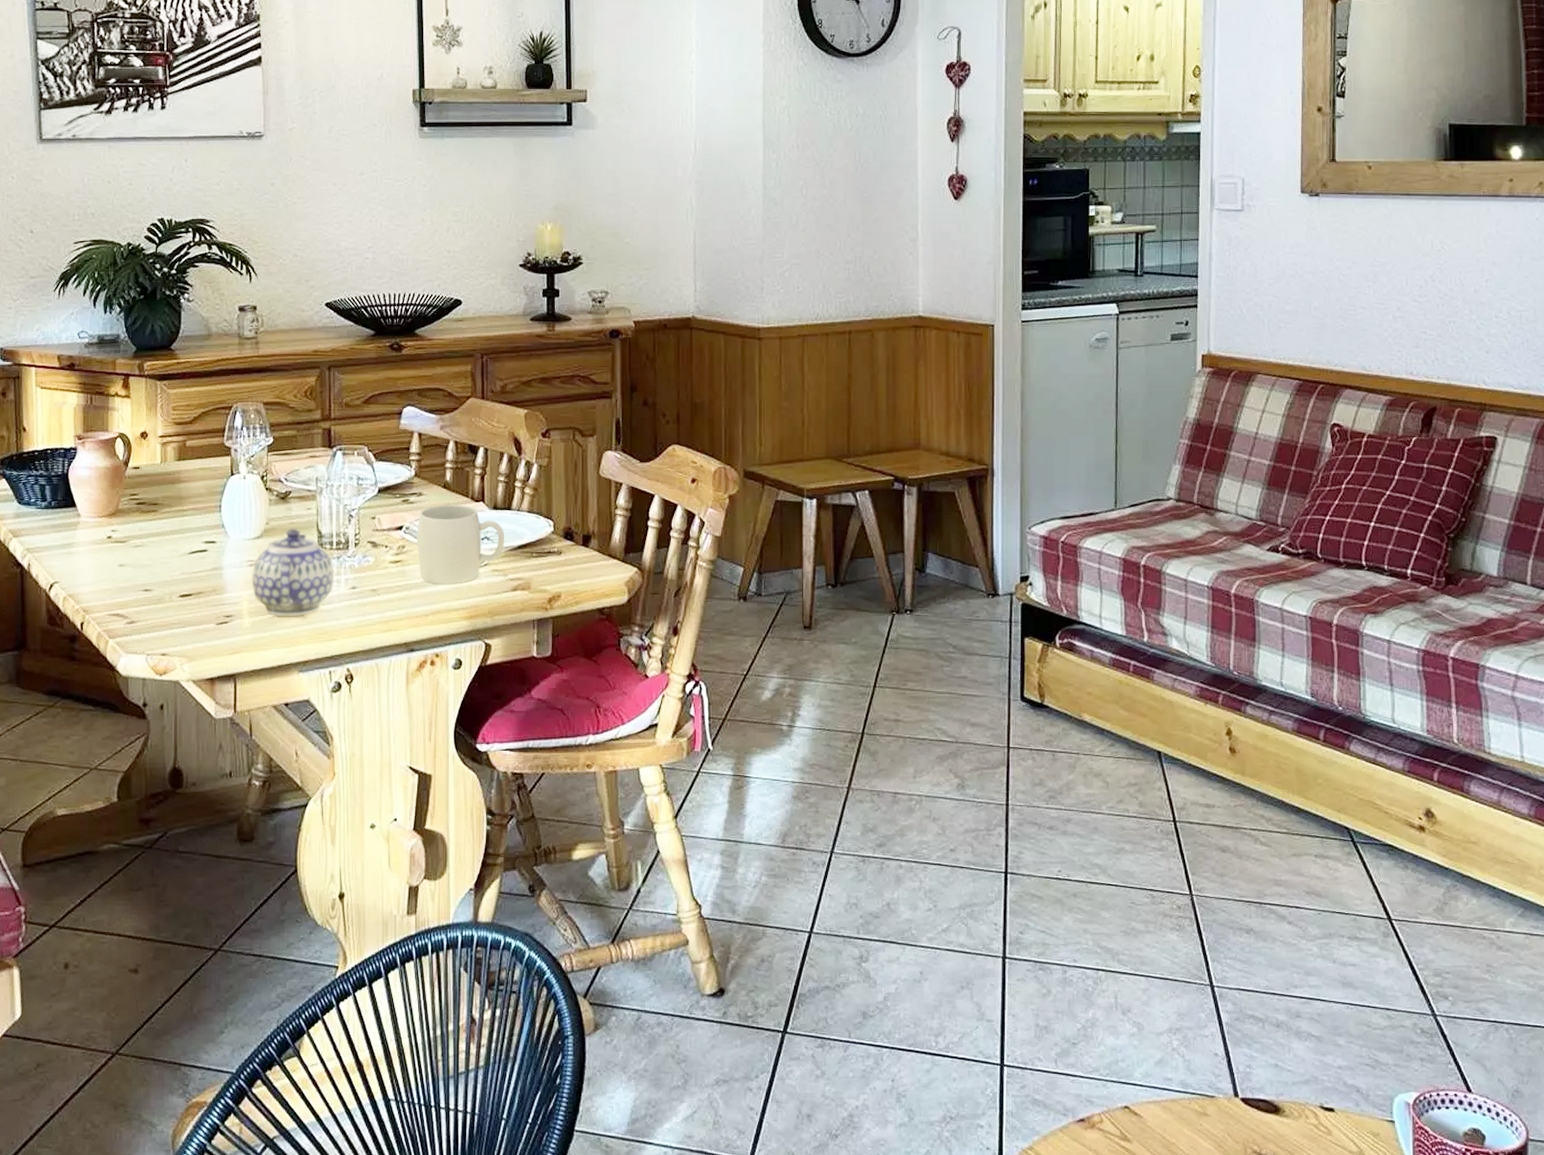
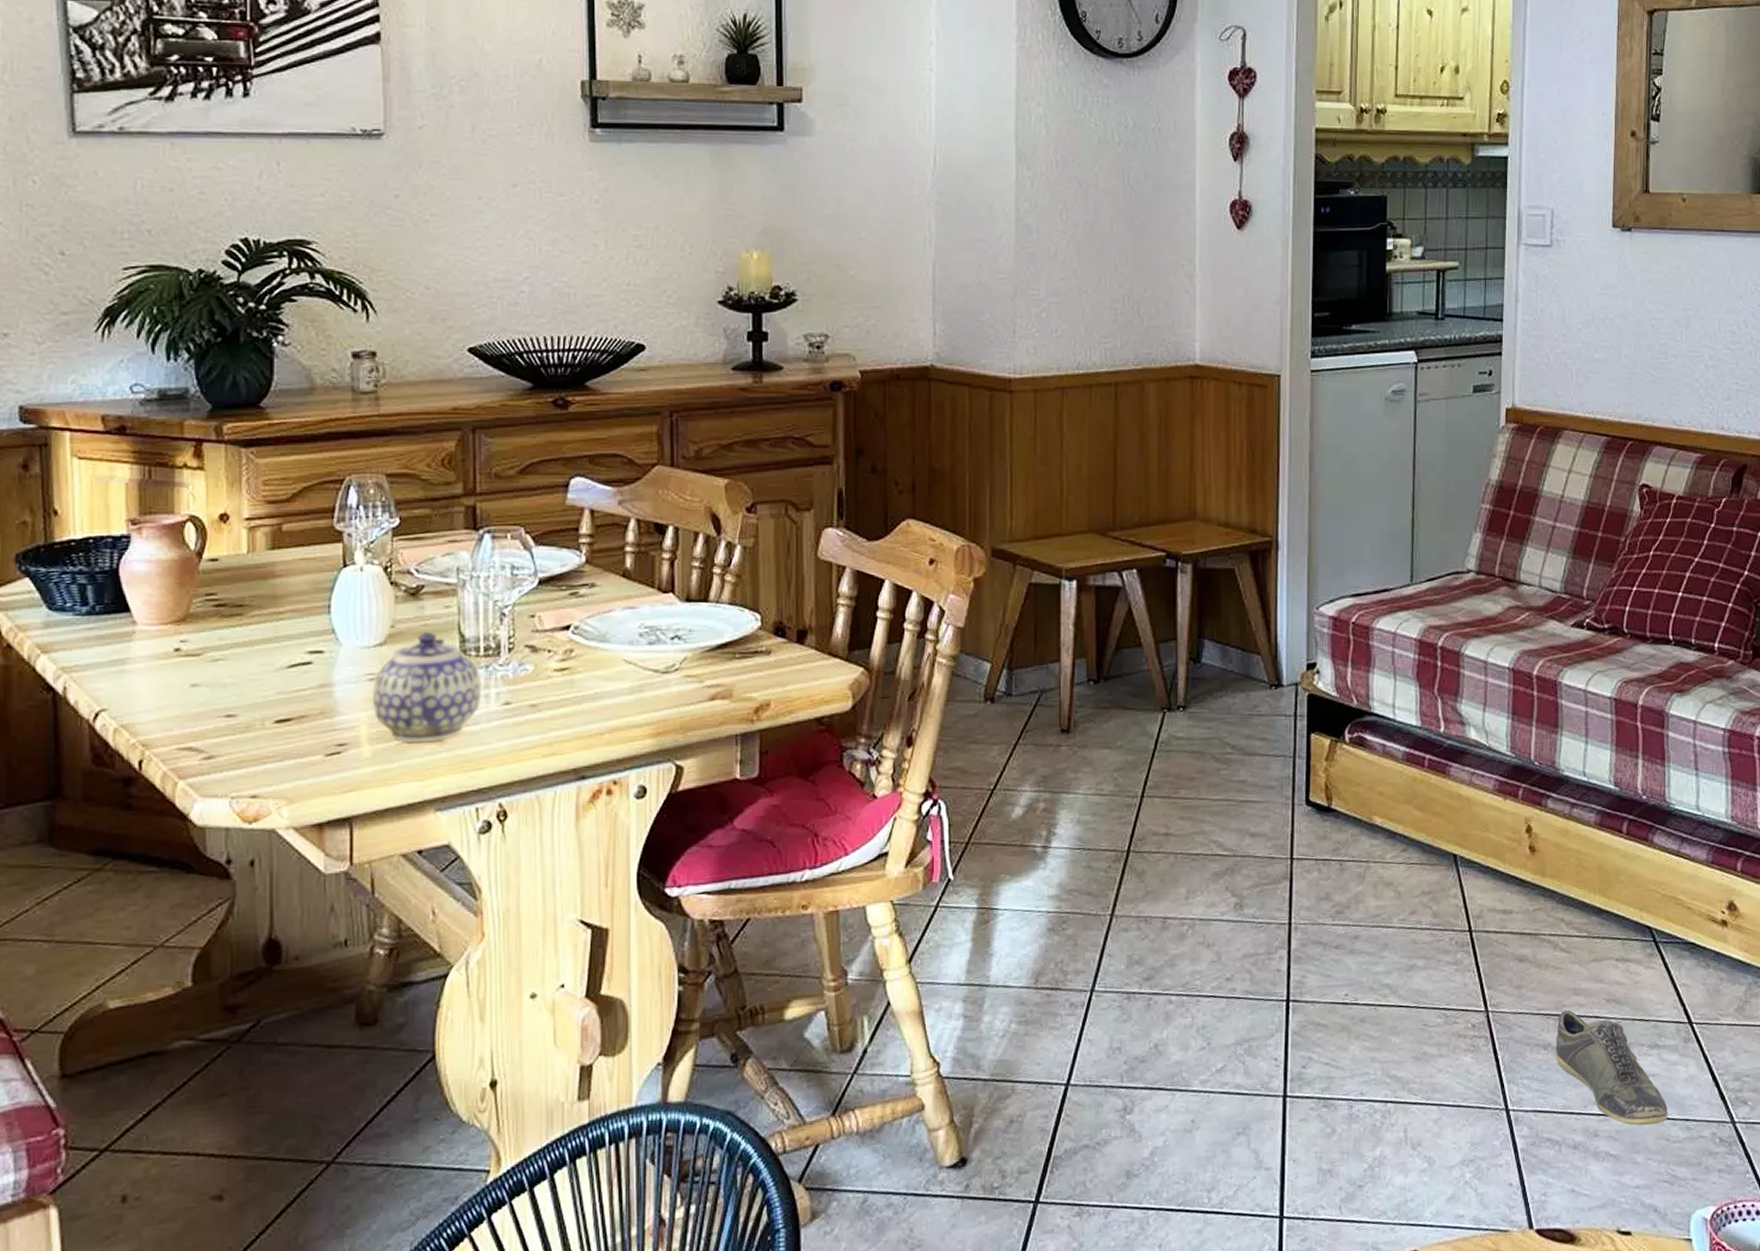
mug: present [417,505,505,585] -> none [588,597,701,696]
shoe: none [1257,899,1369,1011] -> present [1556,1010,1668,1126]

